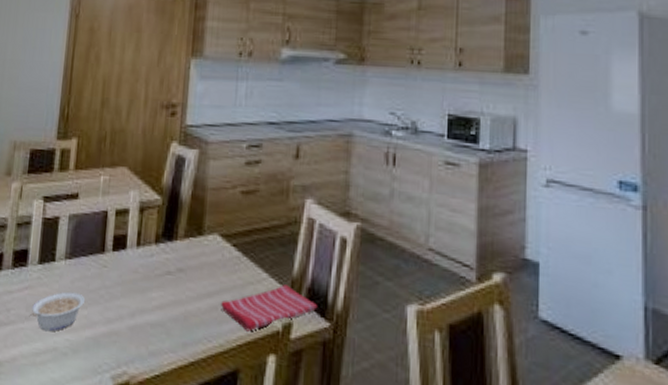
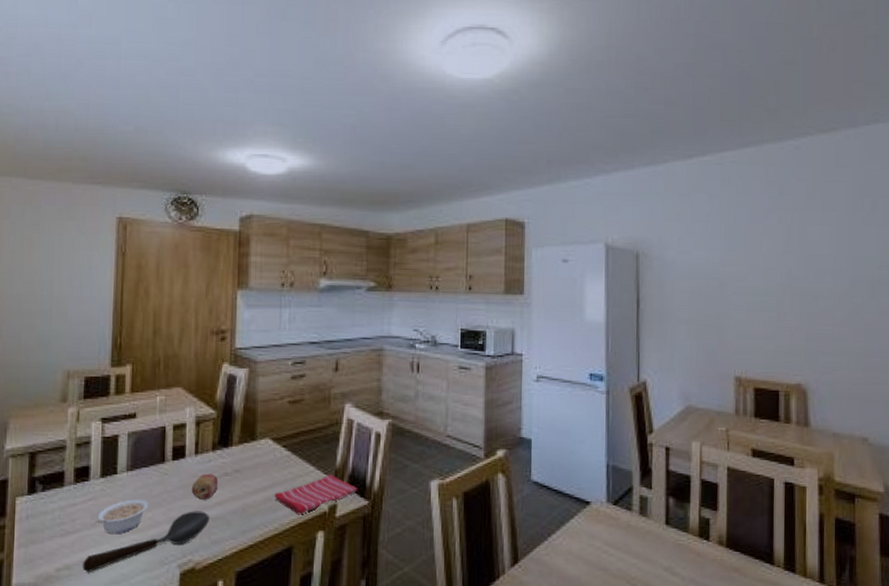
spoon: none [13,313,149,374] -> present [82,511,210,573]
fruit: none [130,270,160,302] -> present [191,474,219,500]

